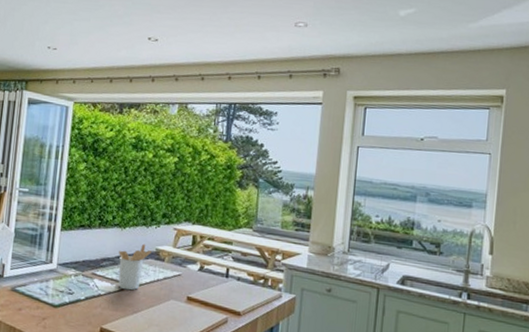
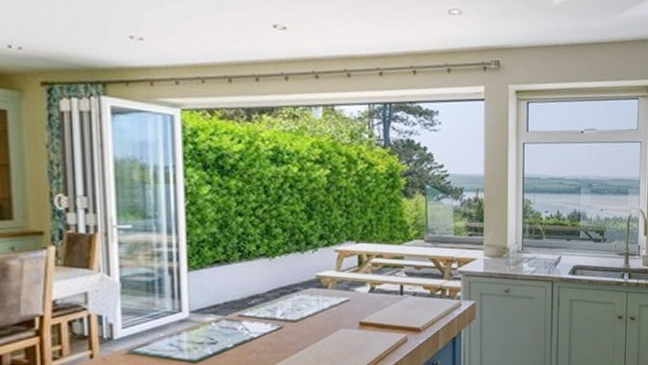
utensil holder: present [118,244,152,291] -> none [270,272,311,328]

